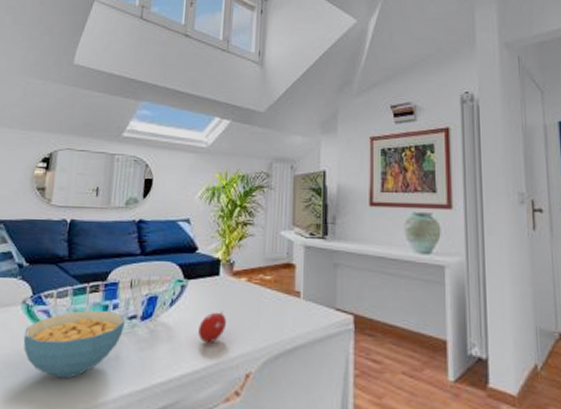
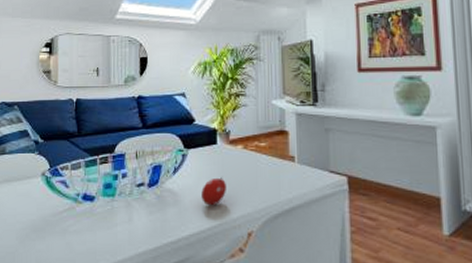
cereal bowl: present [23,310,125,379] -> none [46,179,133,240]

